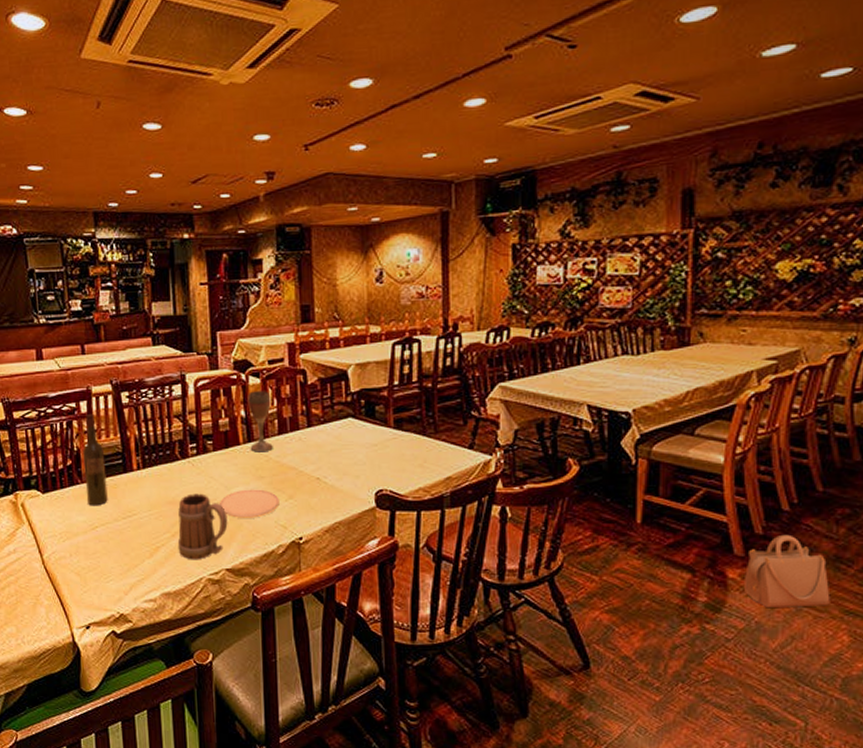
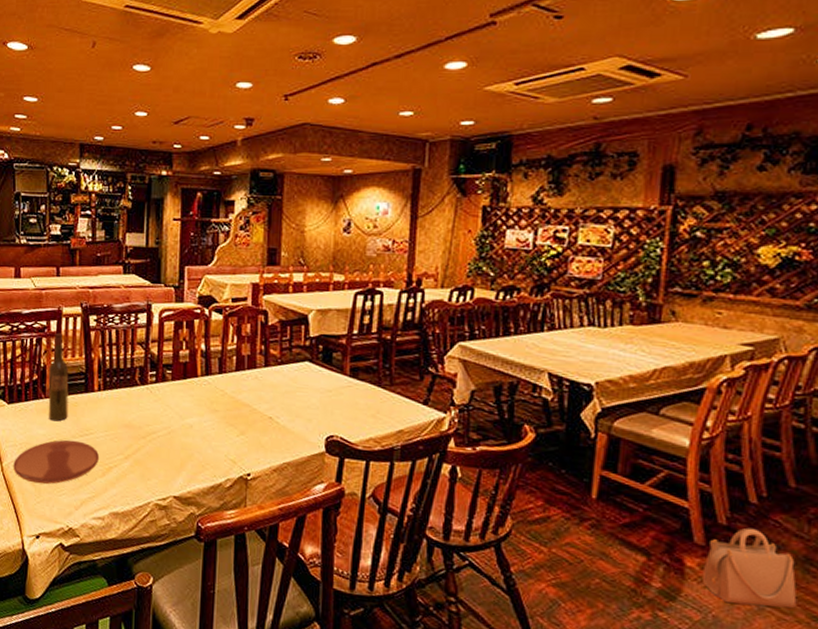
plate: none [54,524,145,573] -> present [13,439,99,485]
beer mug: present [177,493,228,559] -> none [129,419,180,484]
plate: present [220,489,280,518] -> none [173,420,231,450]
cup: present [247,391,273,452] -> none [208,326,232,387]

